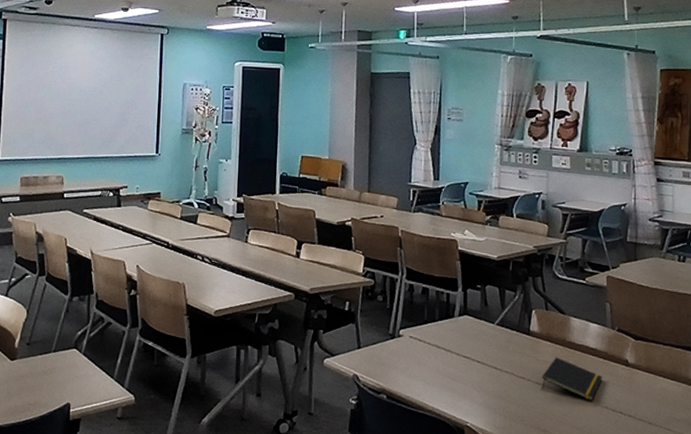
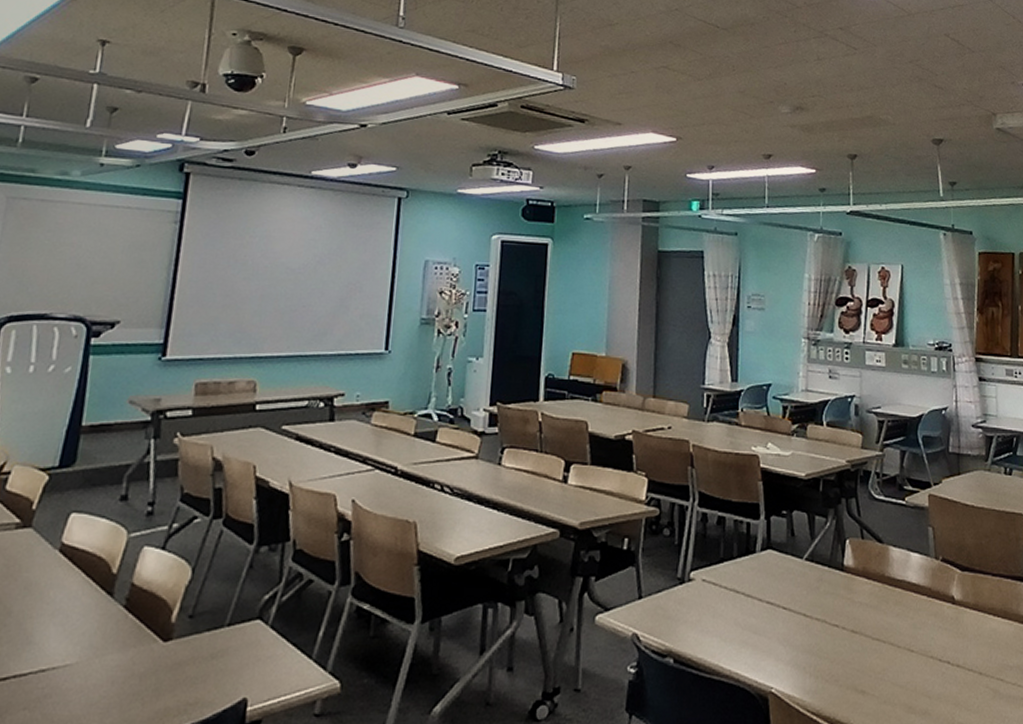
notepad: present [542,357,602,400] -> none [858,597,926,649]

